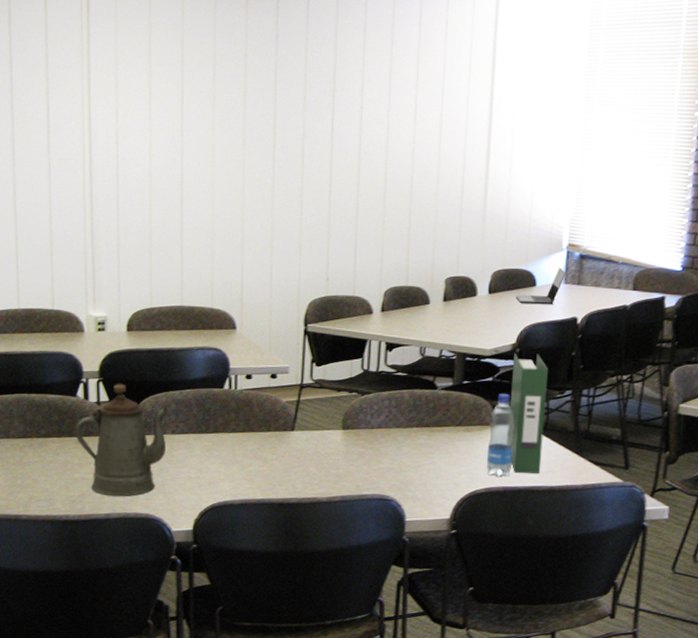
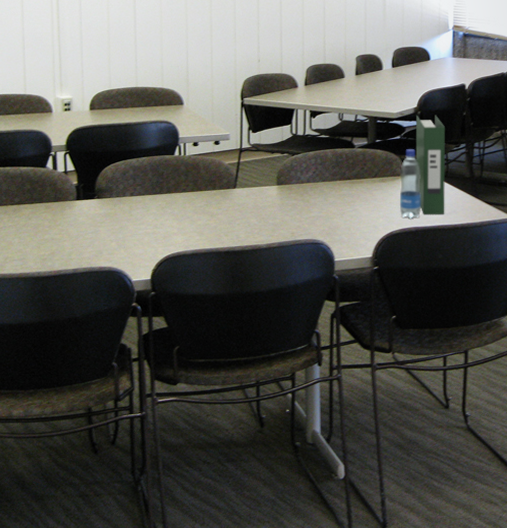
coffee pot: present [75,383,170,497] -> none [46,154,128,253]
laptop: present [515,268,566,305] -> none [414,45,454,75]

